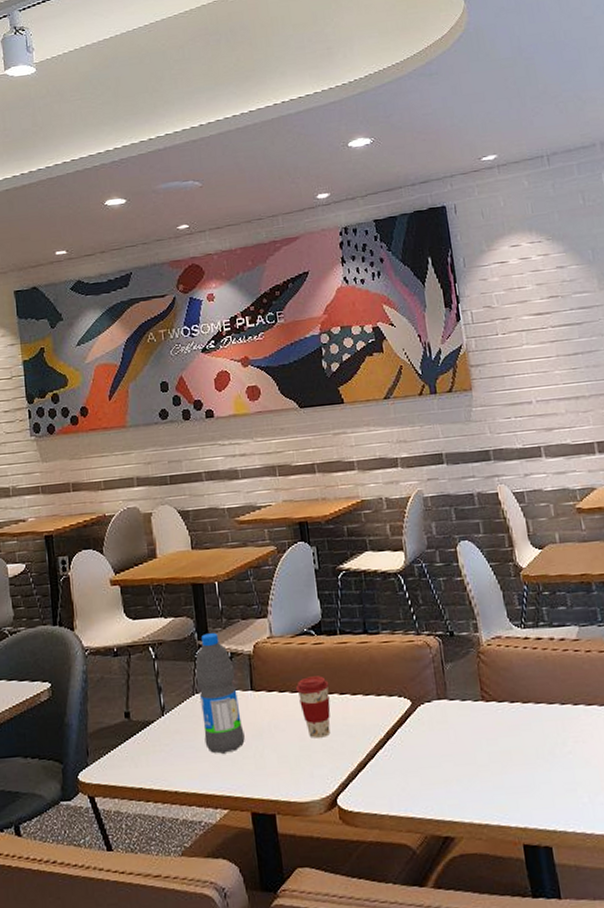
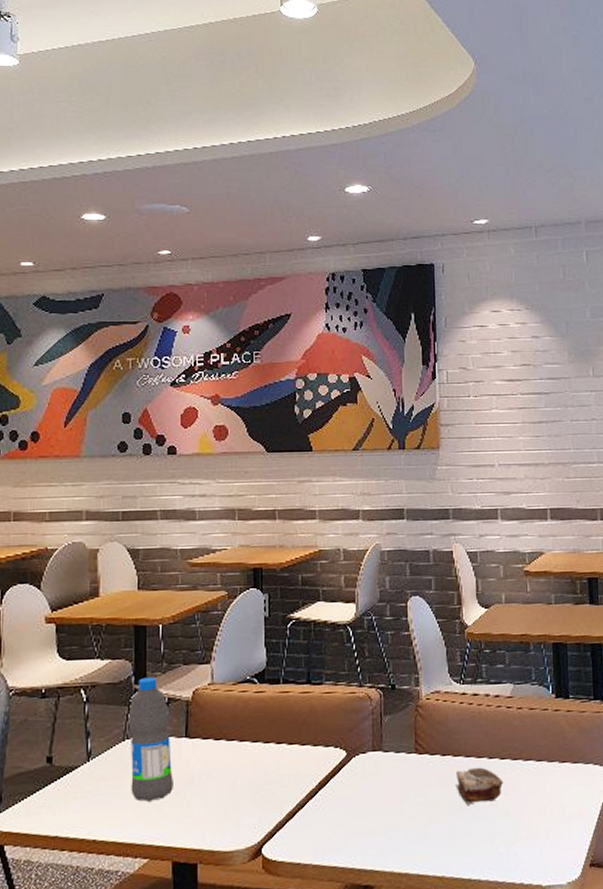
coffee cup: present [295,676,331,738] -> none [231,724,267,787]
cake slice: none [528,713,580,753] -> present [455,767,504,805]

